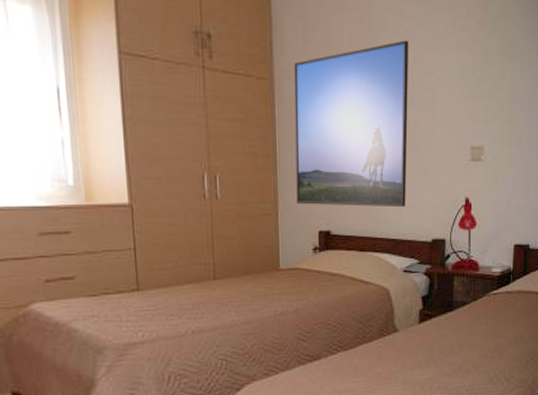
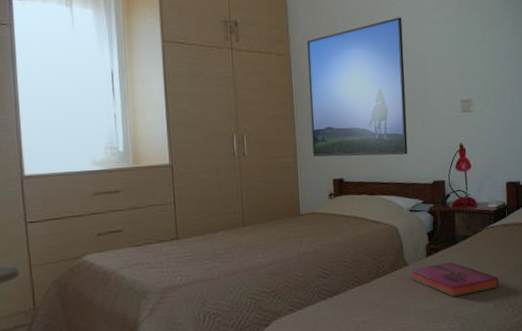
hardback book: none [400,329,497,368] -> present [410,261,500,297]

